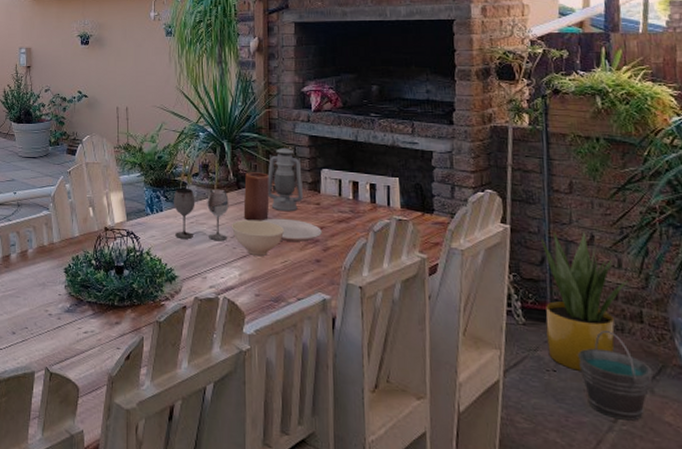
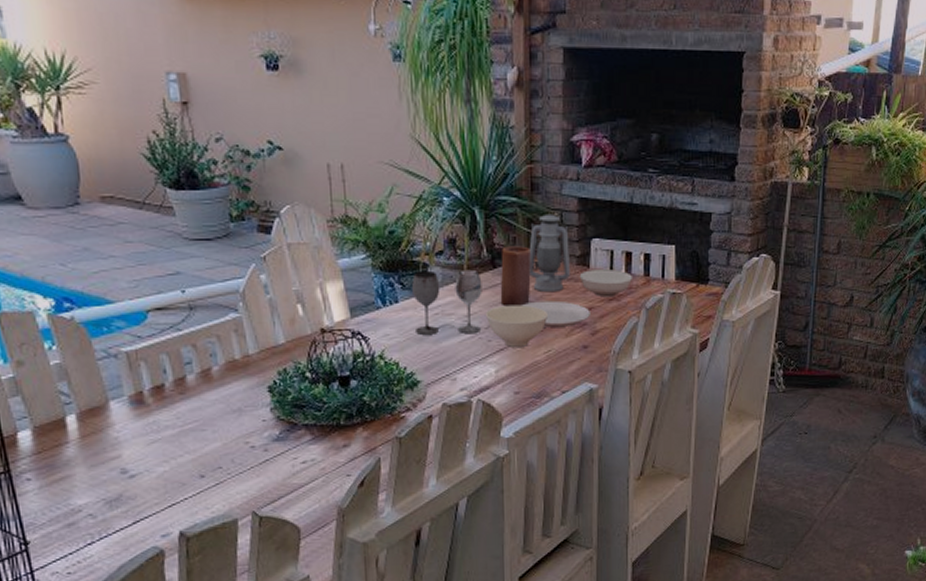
bowl: none [311,195,361,219] -> present [579,269,633,298]
planter: present [540,231,629,371] -> none [802,292,878,430]
bucket: present [577,330,652,421] -> none [826,388,885,470]

